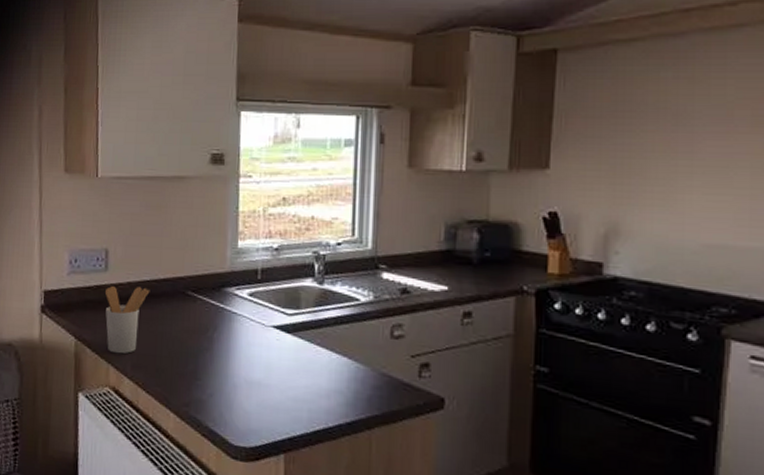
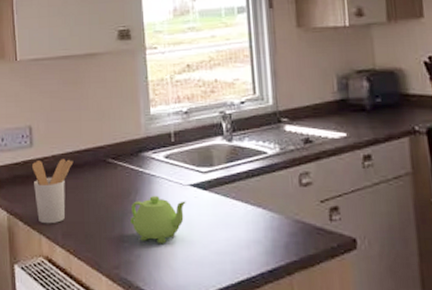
teapot: none [206,333,267,386] -> present [131,195,186,244]

